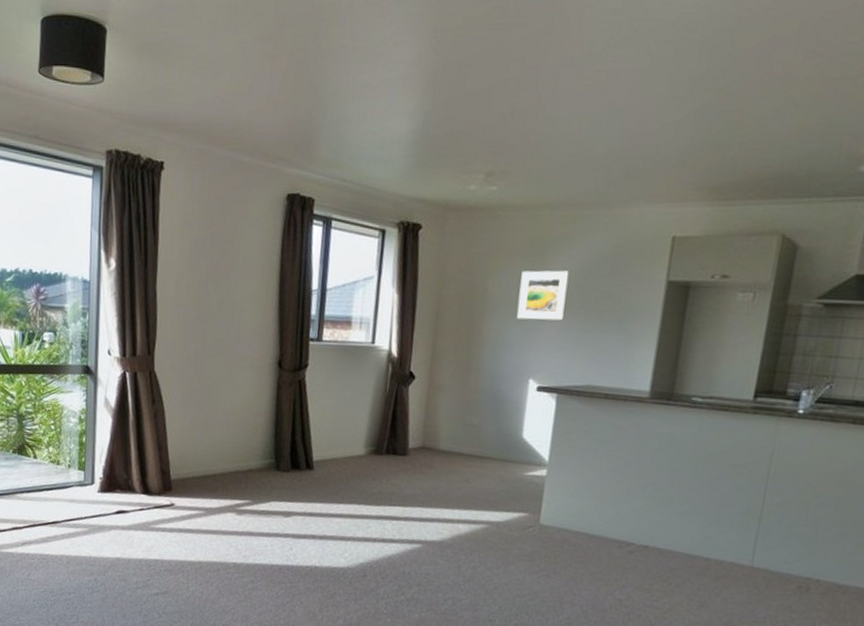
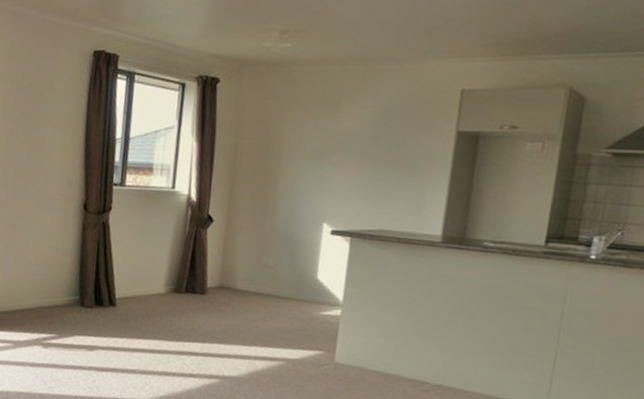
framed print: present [516,270,570,321] -> none [310,121,362,168]

